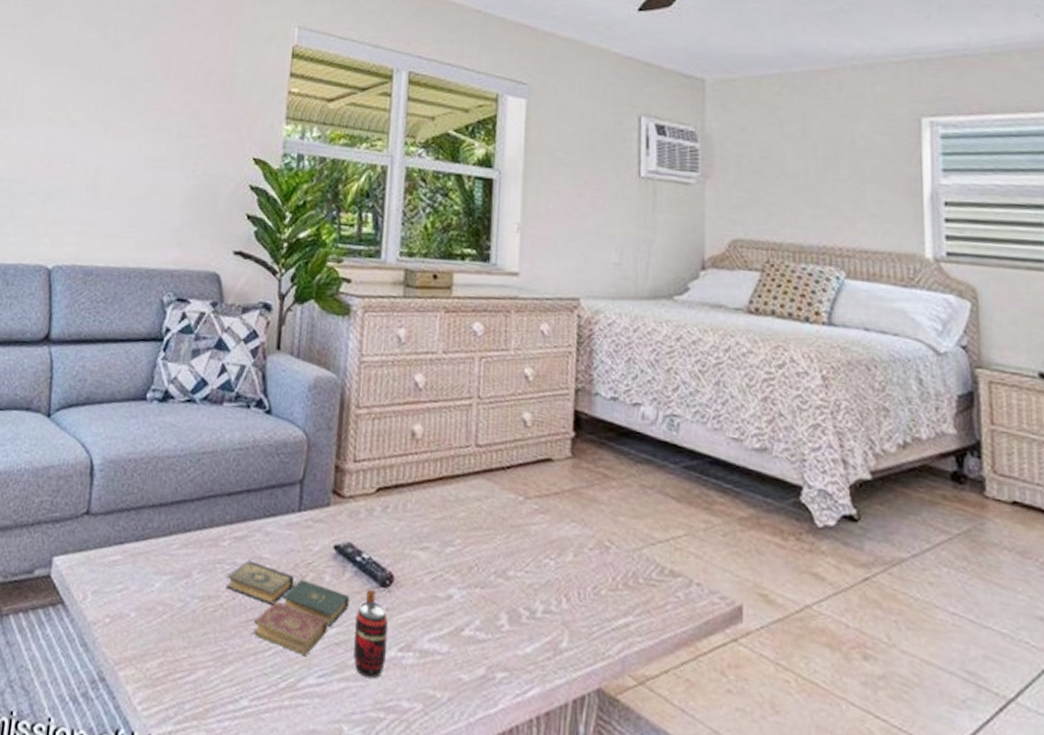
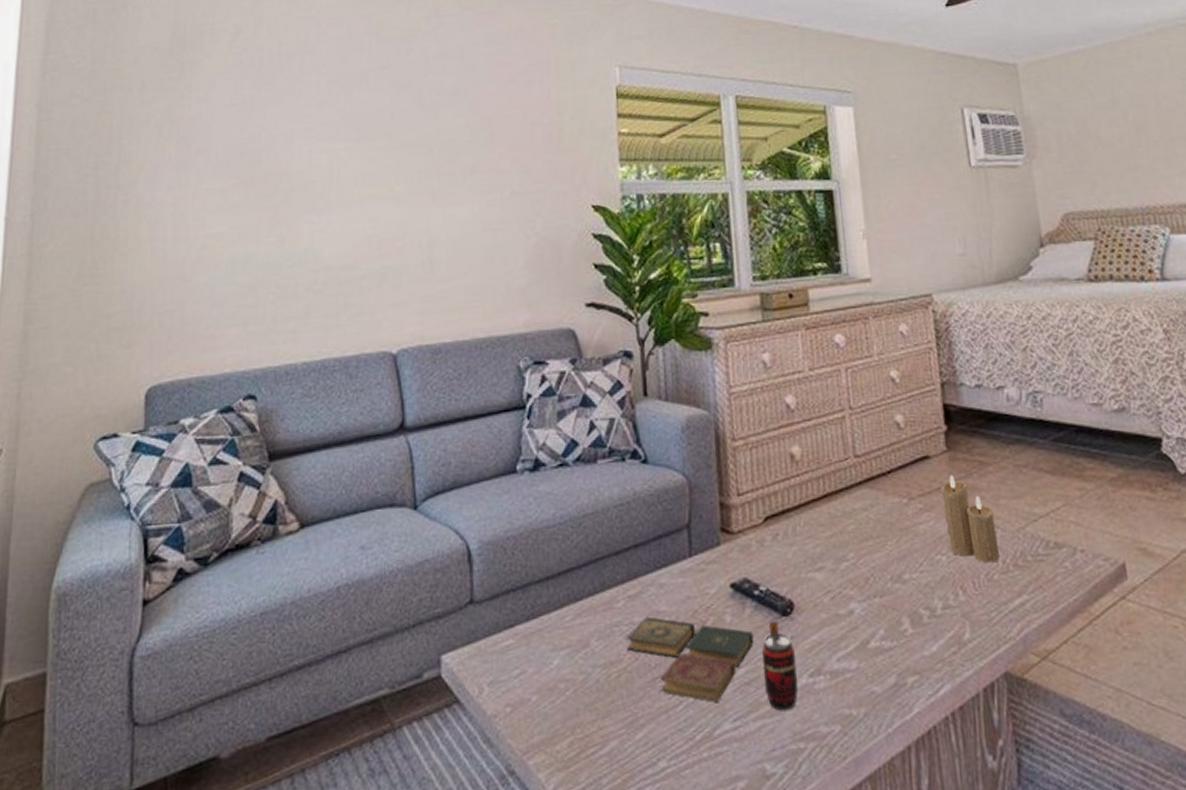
candle: none [559,482,611,578] -> present [940,475,1001,563]

